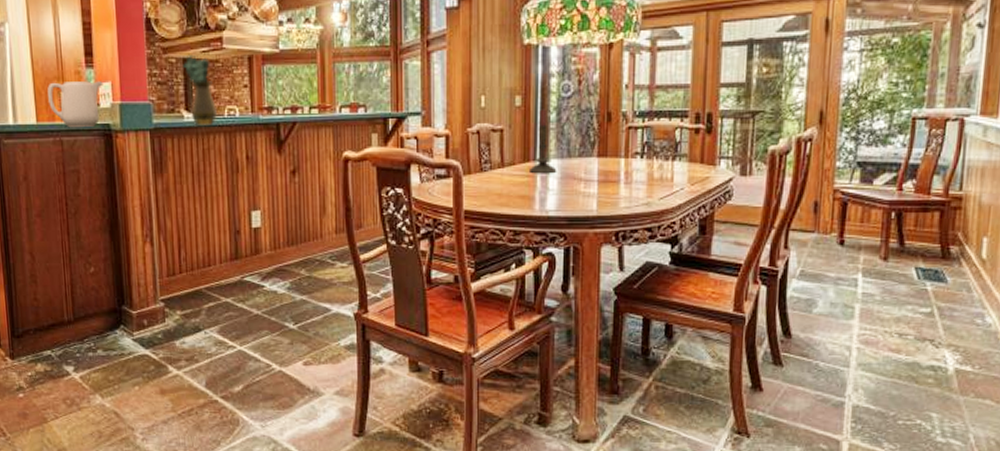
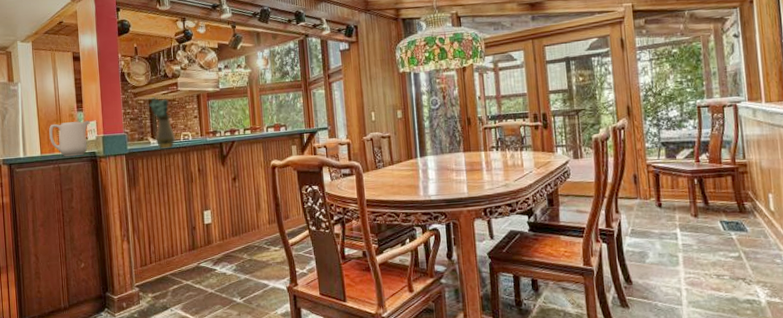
candle: present [530,107,556,174] -> none [413,118,433,168]

